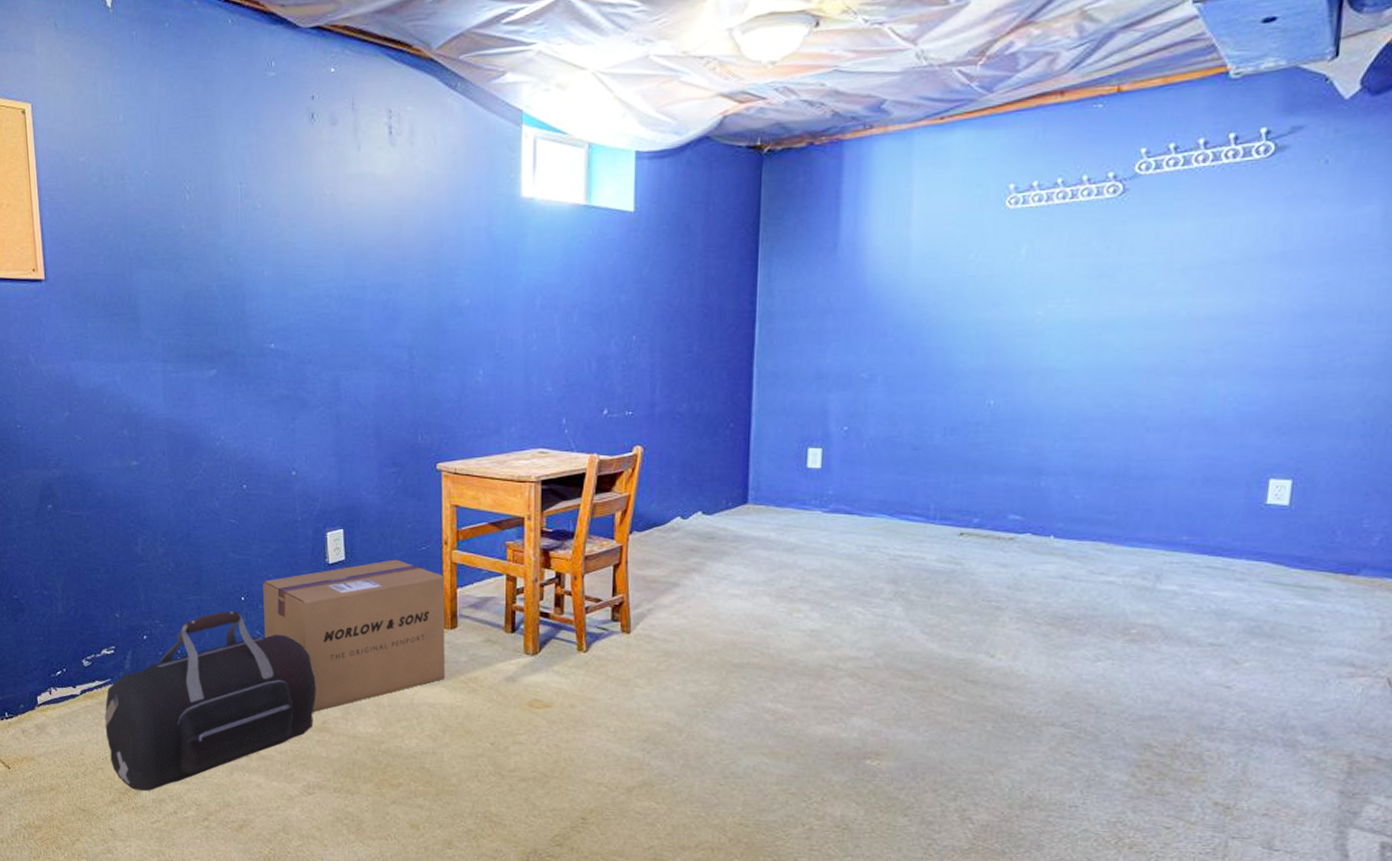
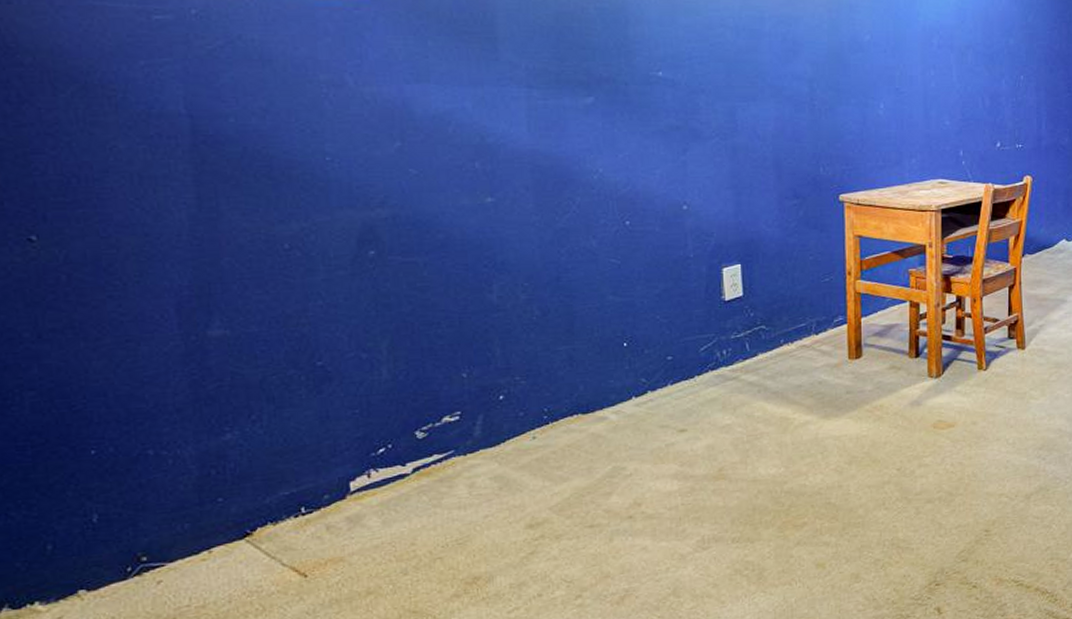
duffel bag: present [104,610,316,791] -> none [445,358,712,577]
box: present [263,559,446,712] -> none [649,292,851,460]

